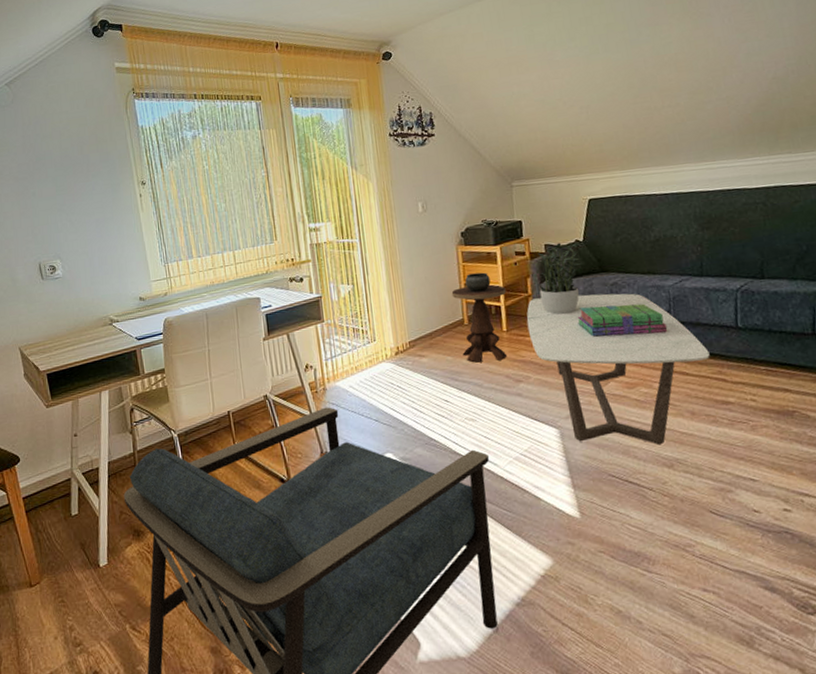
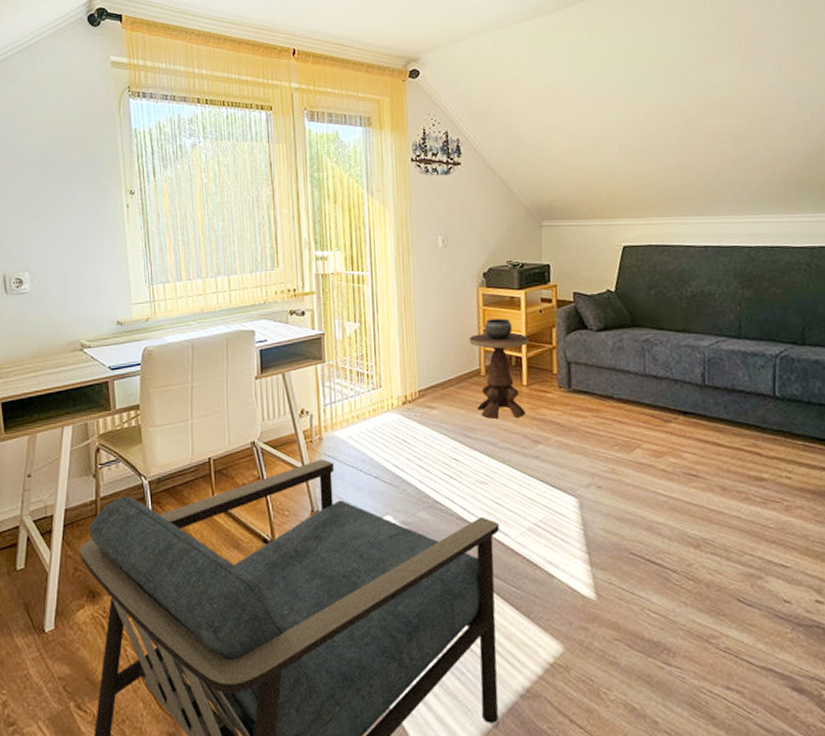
coffee table: present [526,293,710,446] -> none [549,350,745,523]
potted plant: present [538,243,582,315] -> none [565,291,613,370]
stack of books: present [577,303,668,337] -> none [604,364,701,398]

